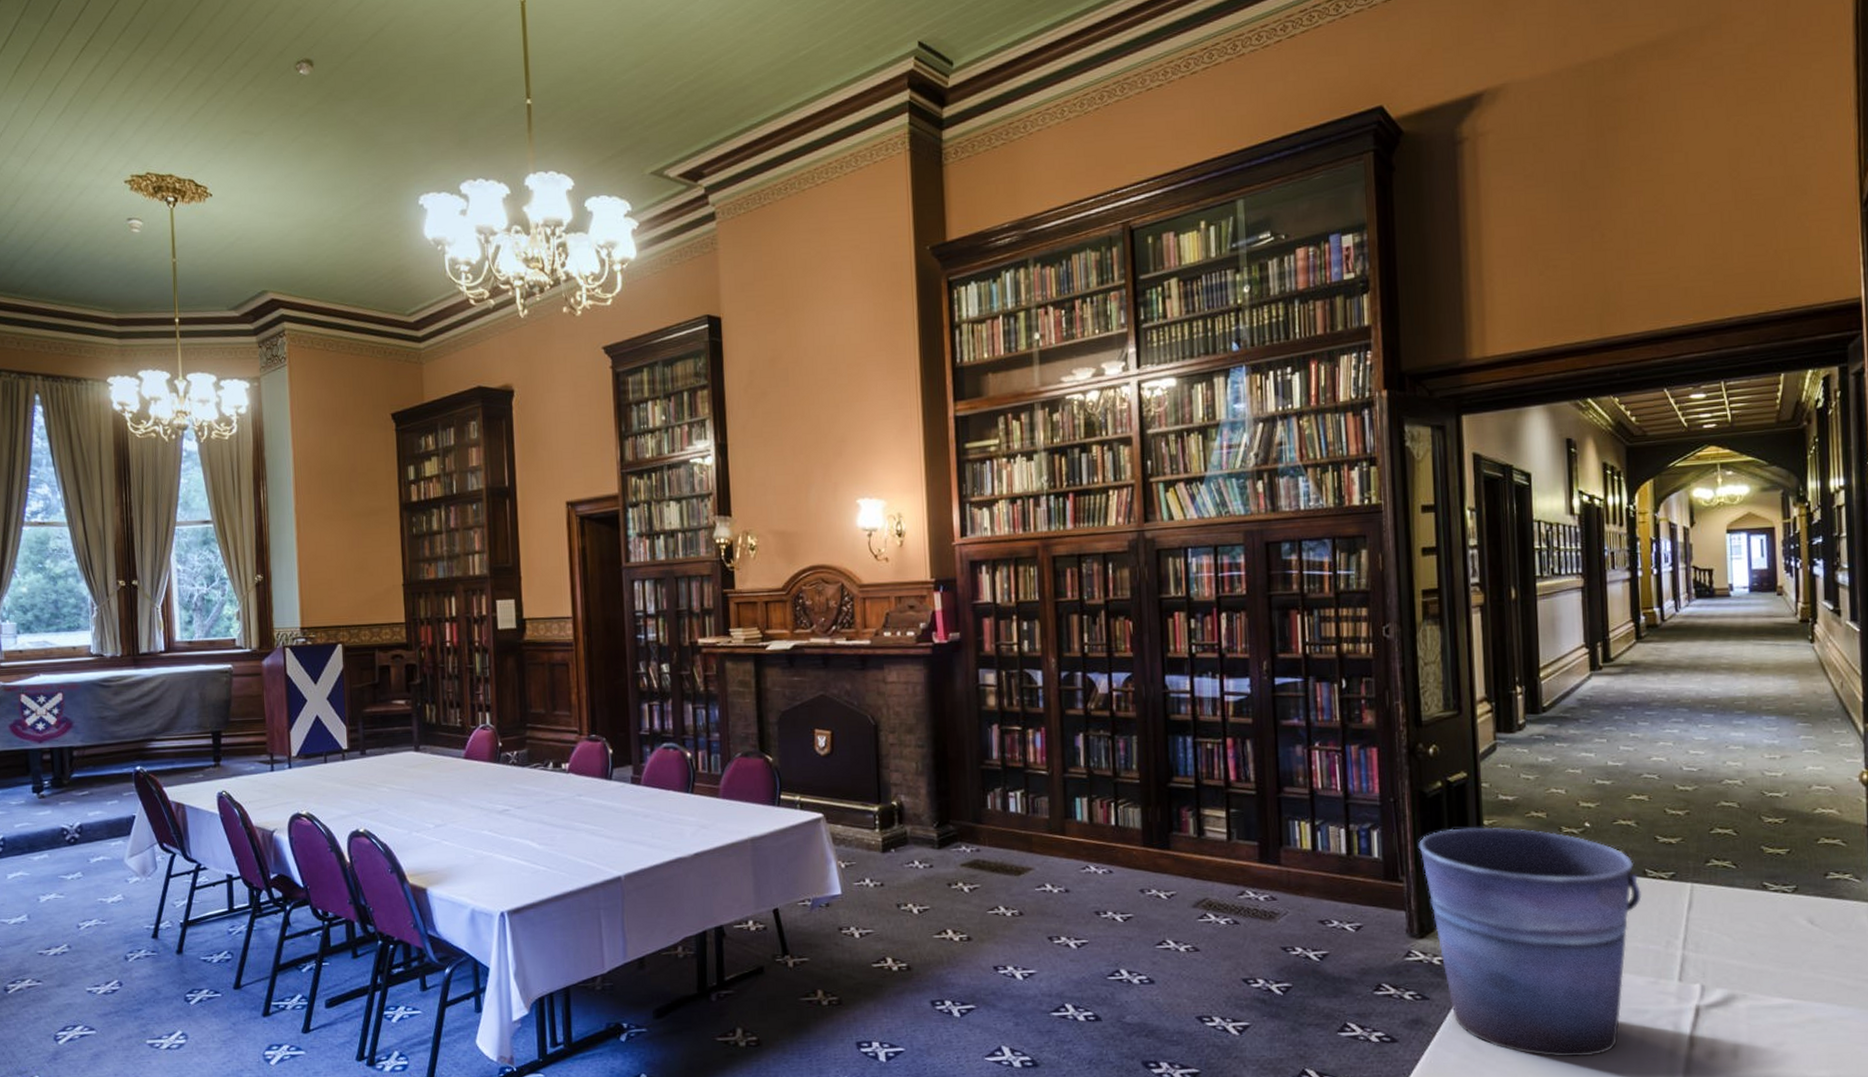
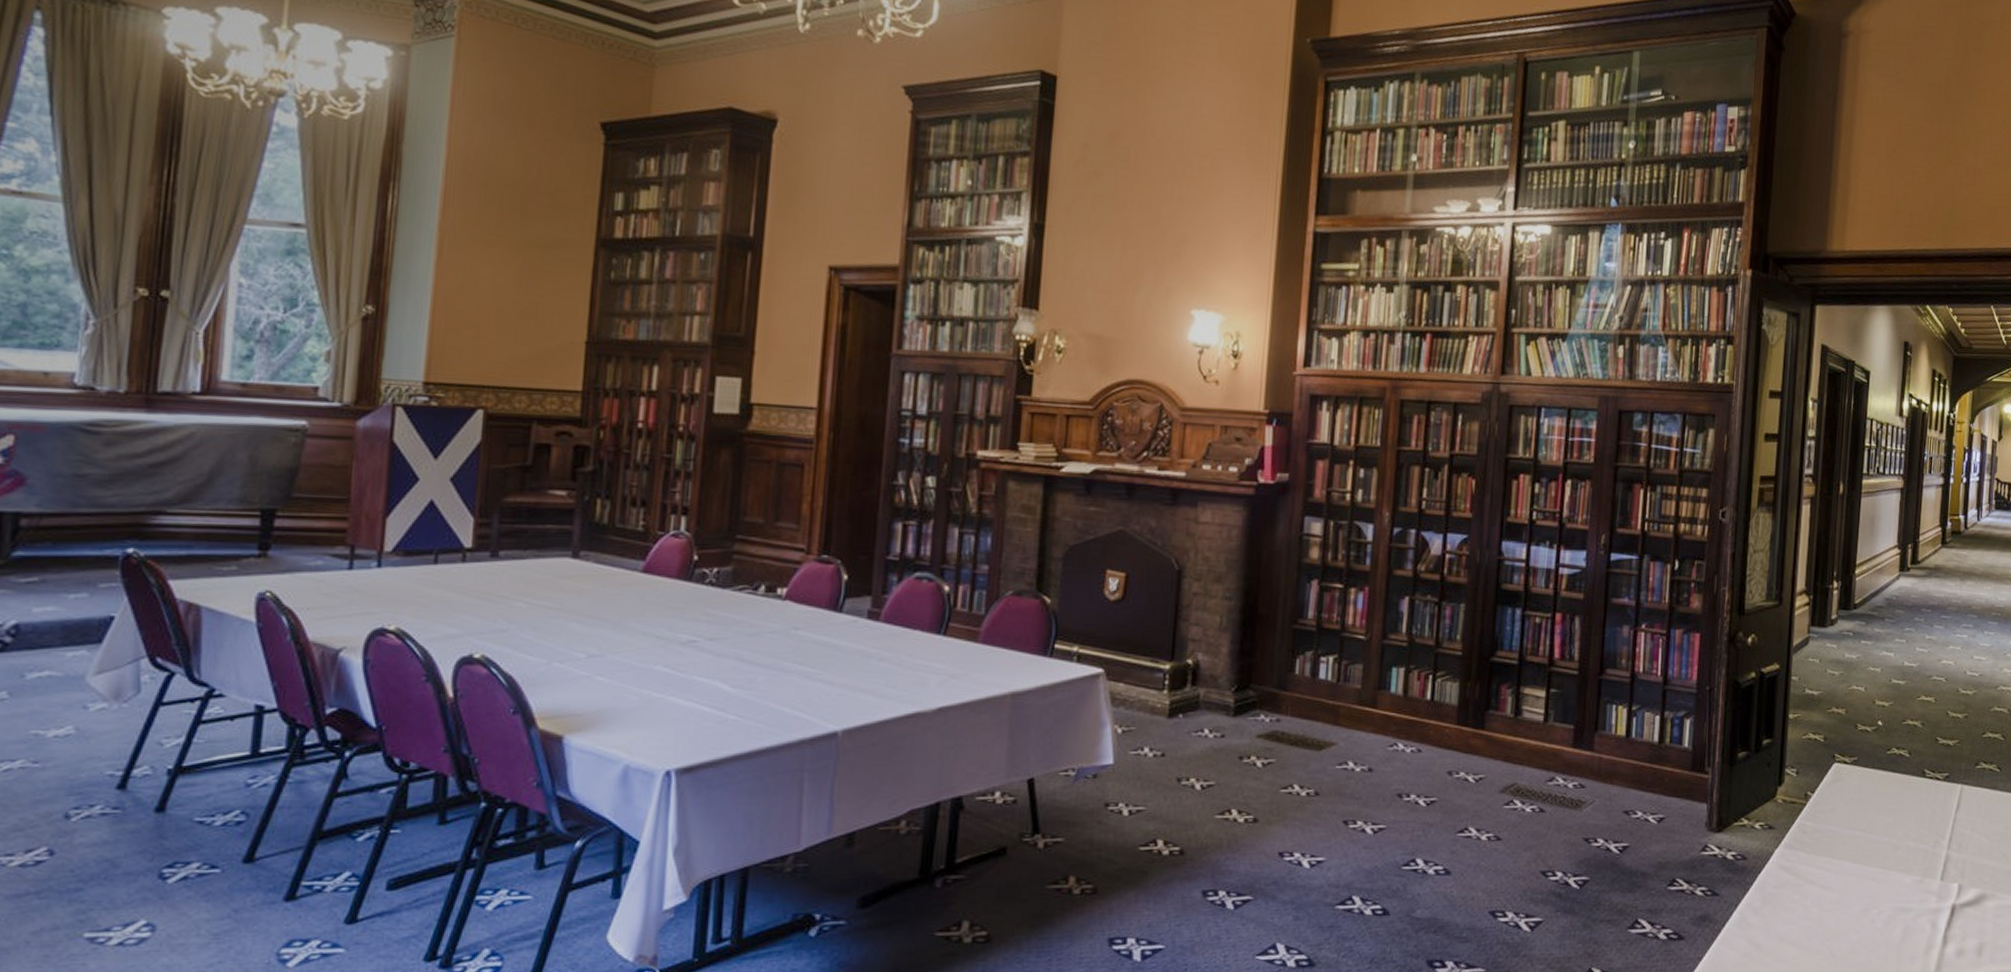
bucket: present [1419,827,1641,1057] -> none [1727,720,1919,955]

